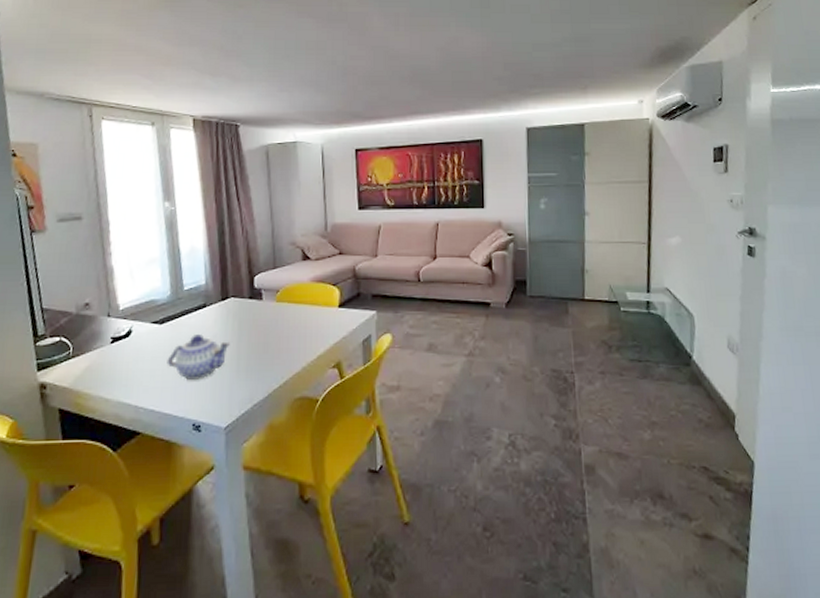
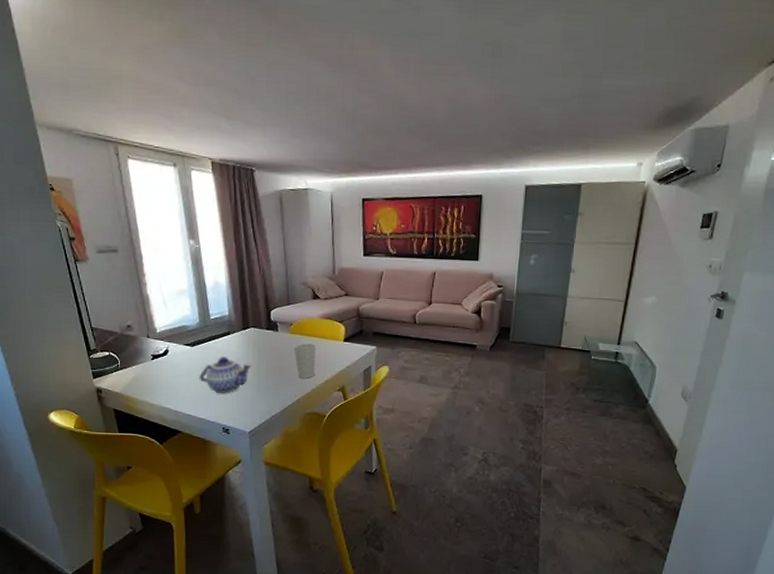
cup: none [280,312,306,355] -> present [293,343,315,379]

